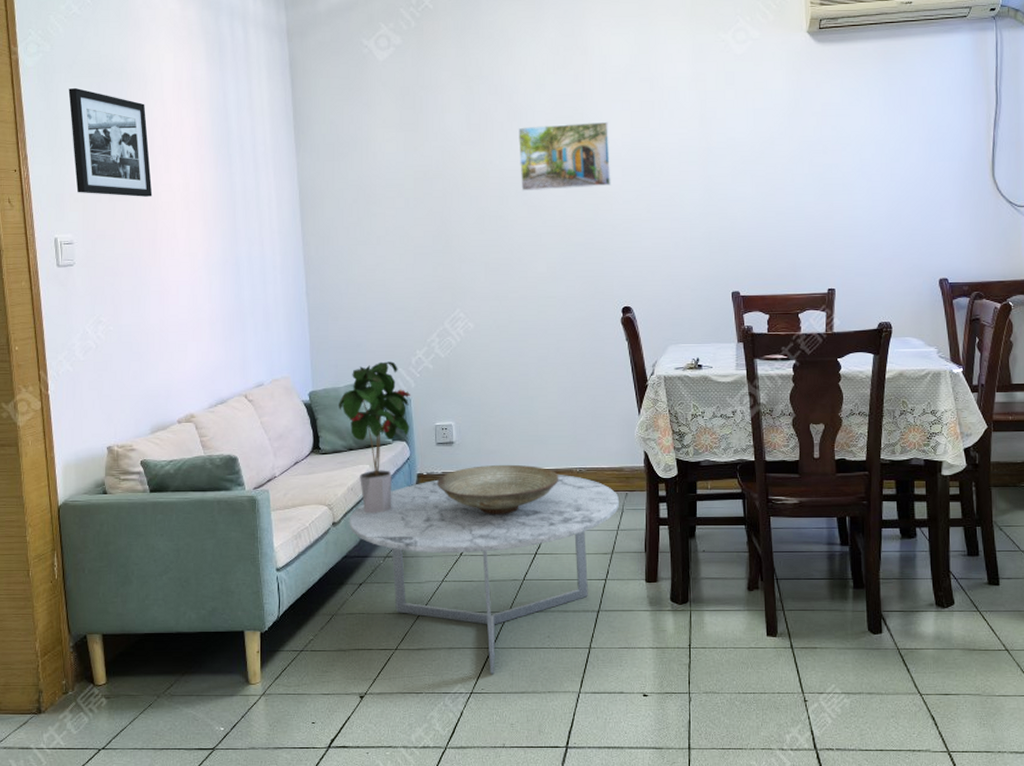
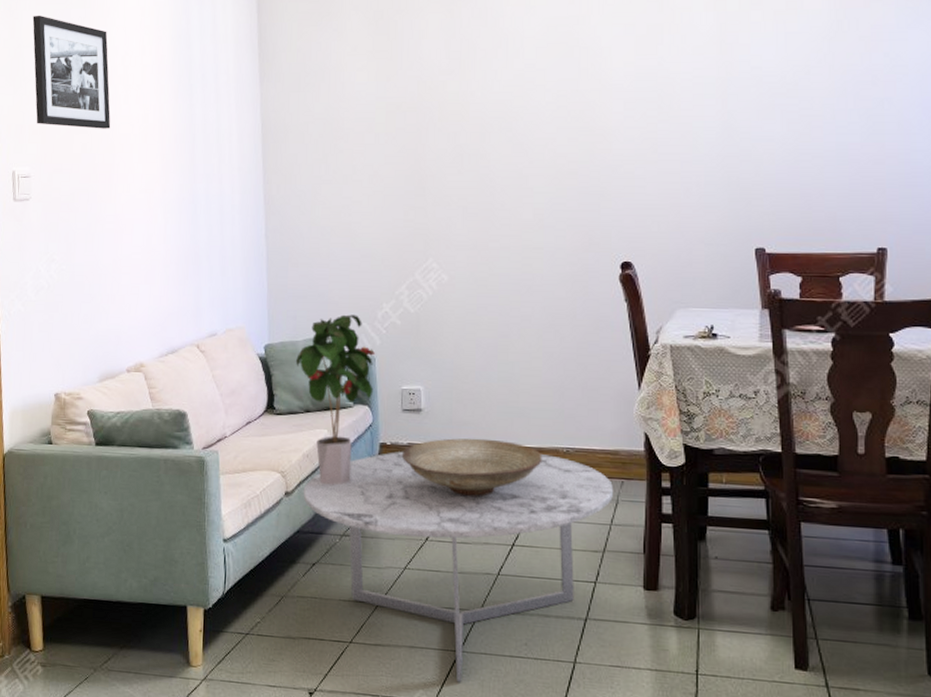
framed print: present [517,121,611,191] -> none [503,48,611,127]

